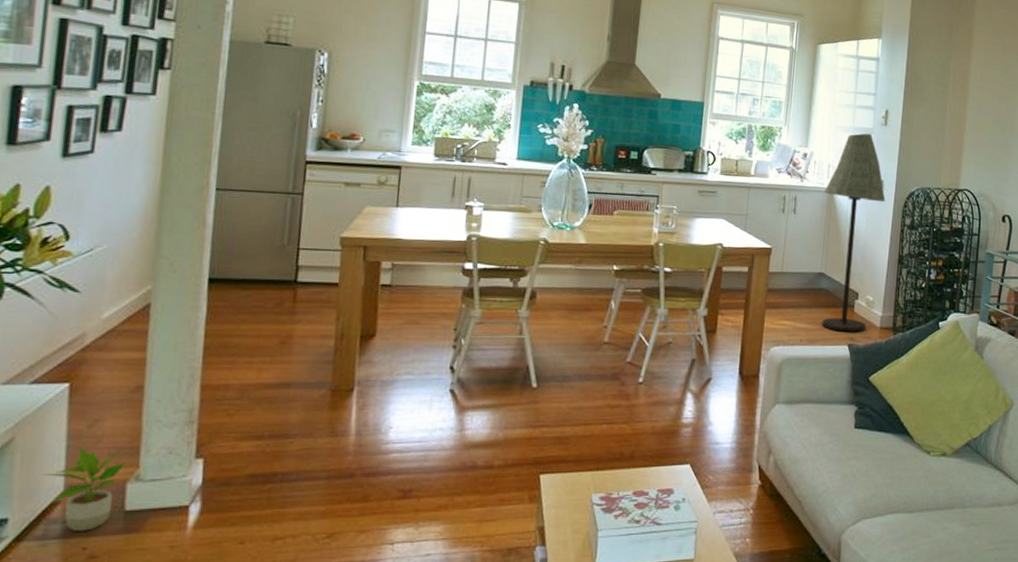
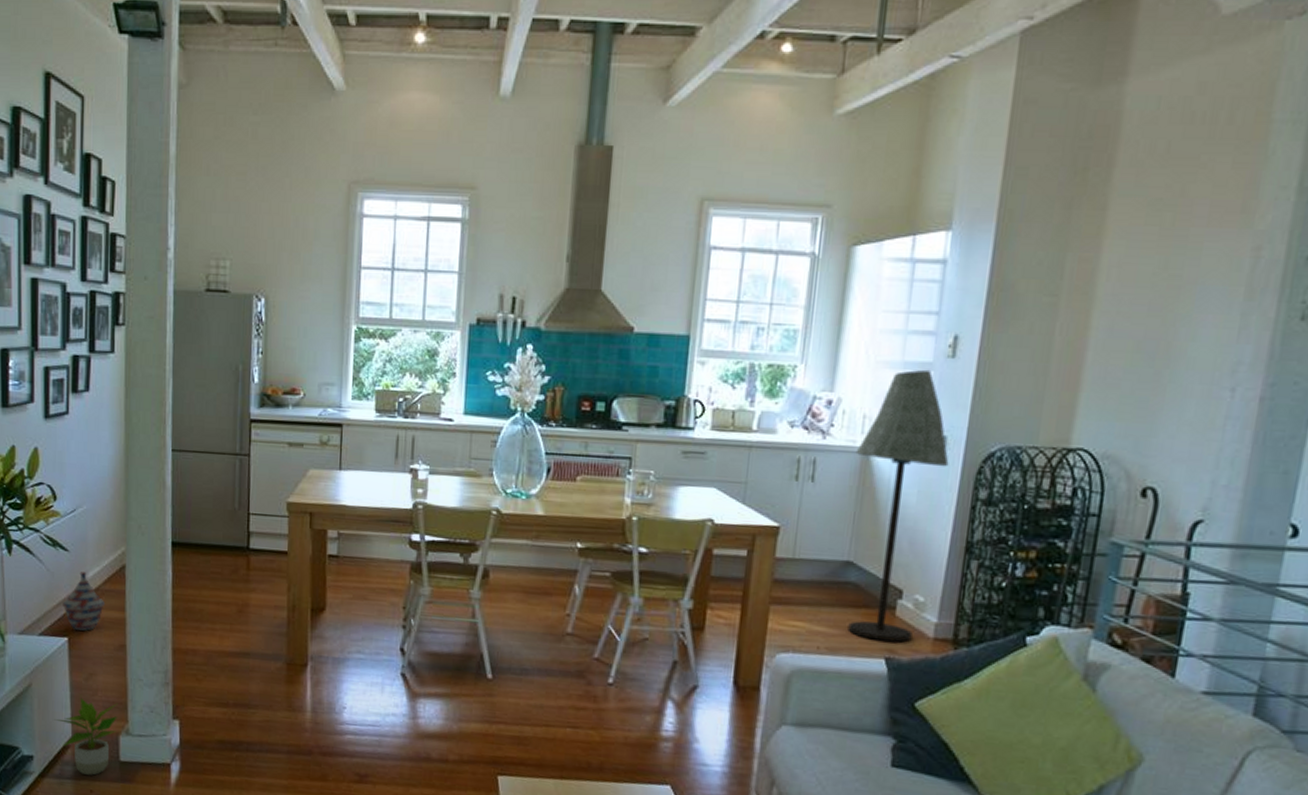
woven basket: none [66,313,121,375] -> present [62,572,104,631]

